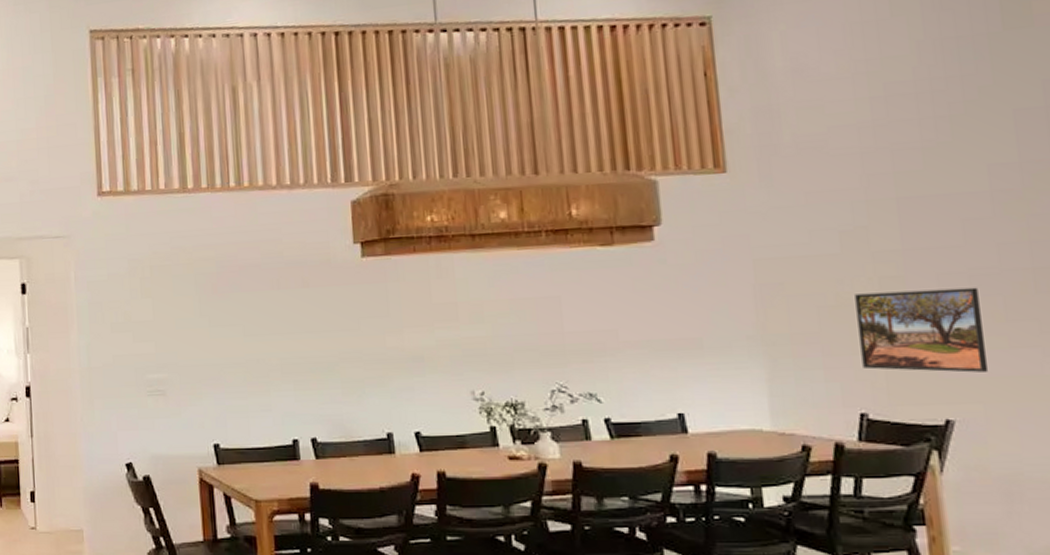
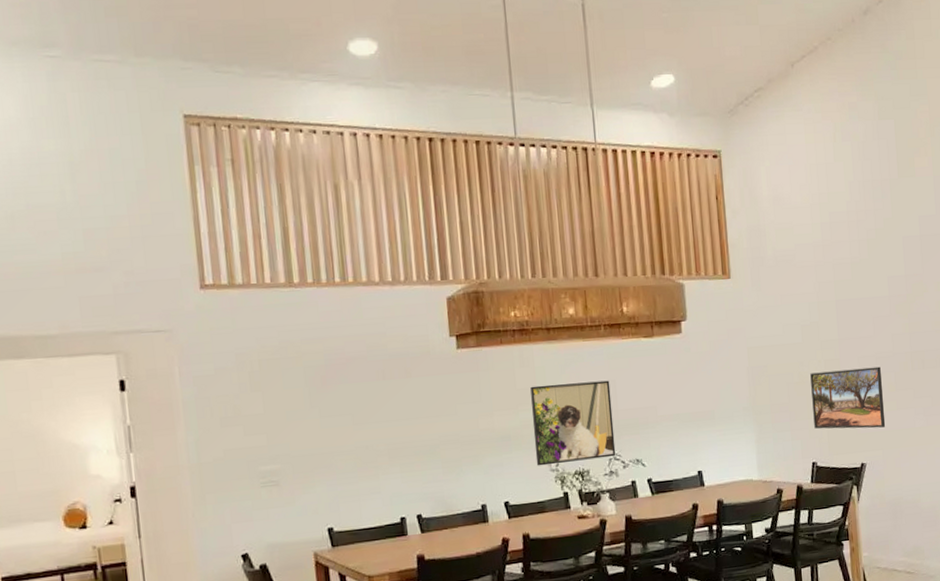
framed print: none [449,296,561,394] -> present [530,380,616,466]

